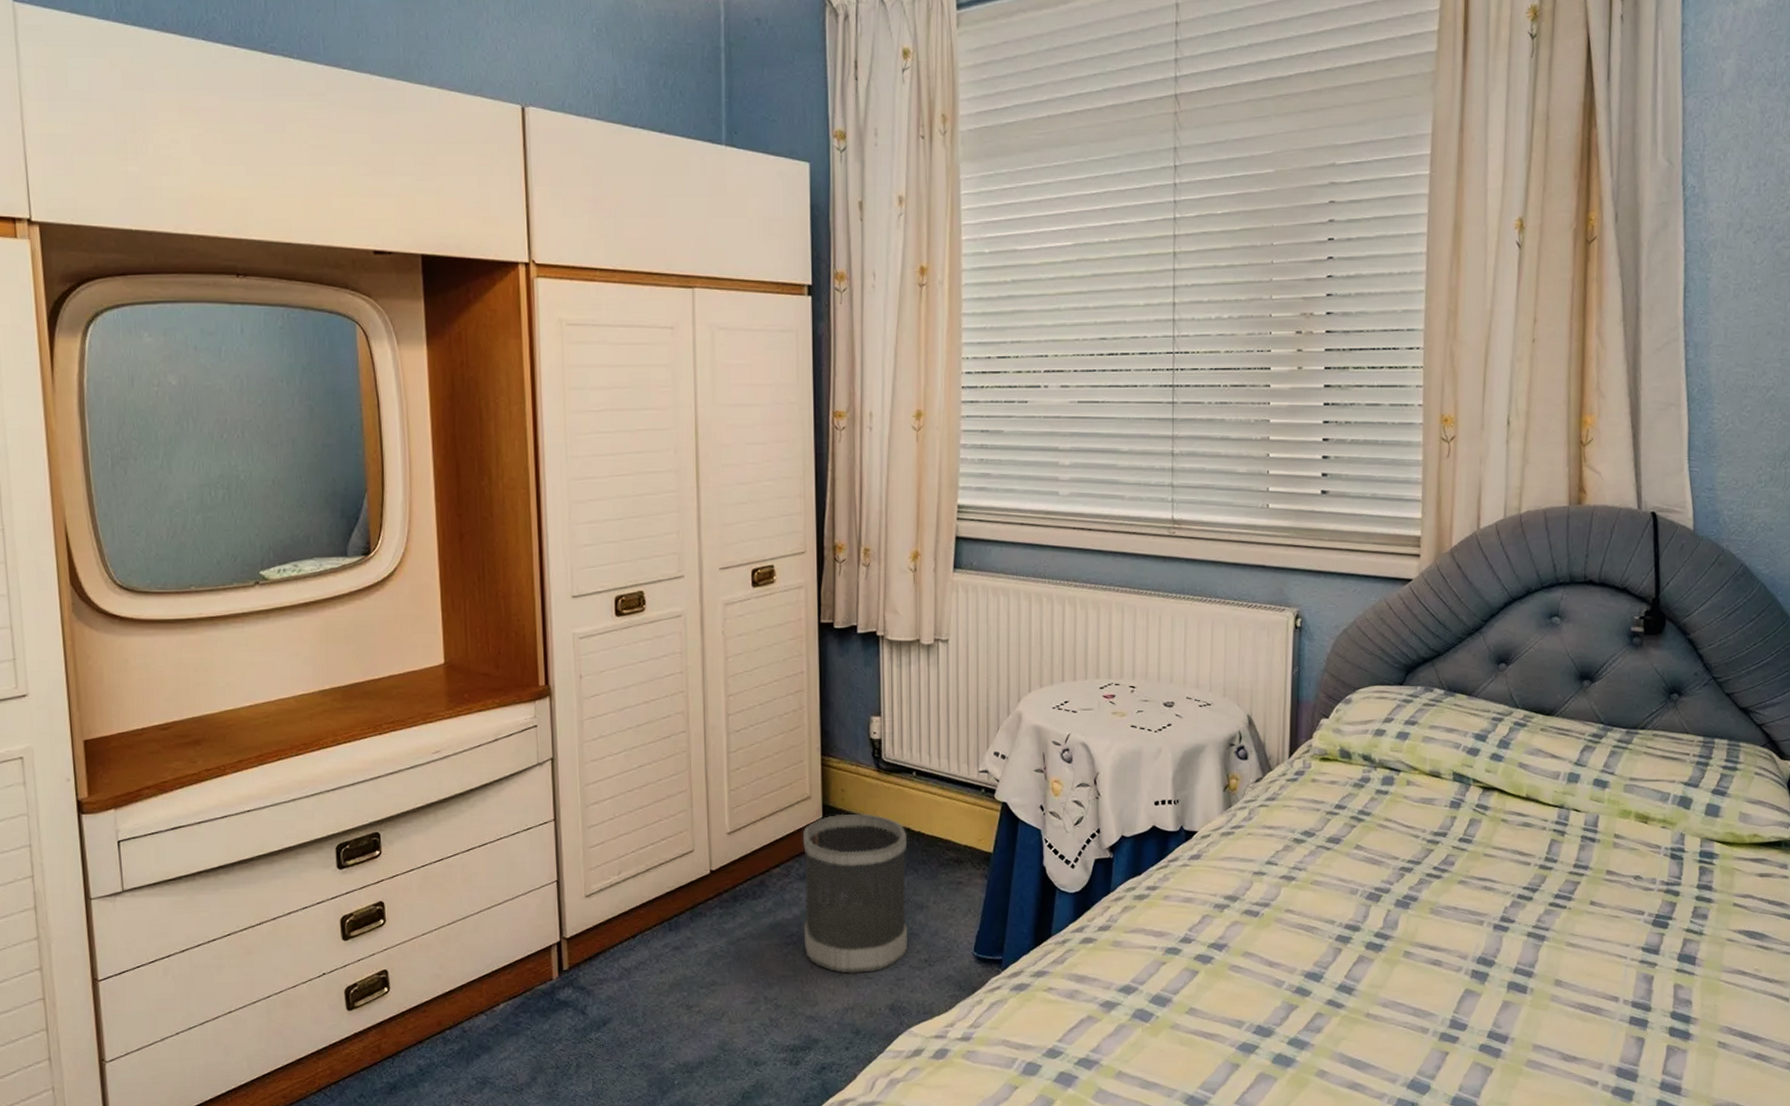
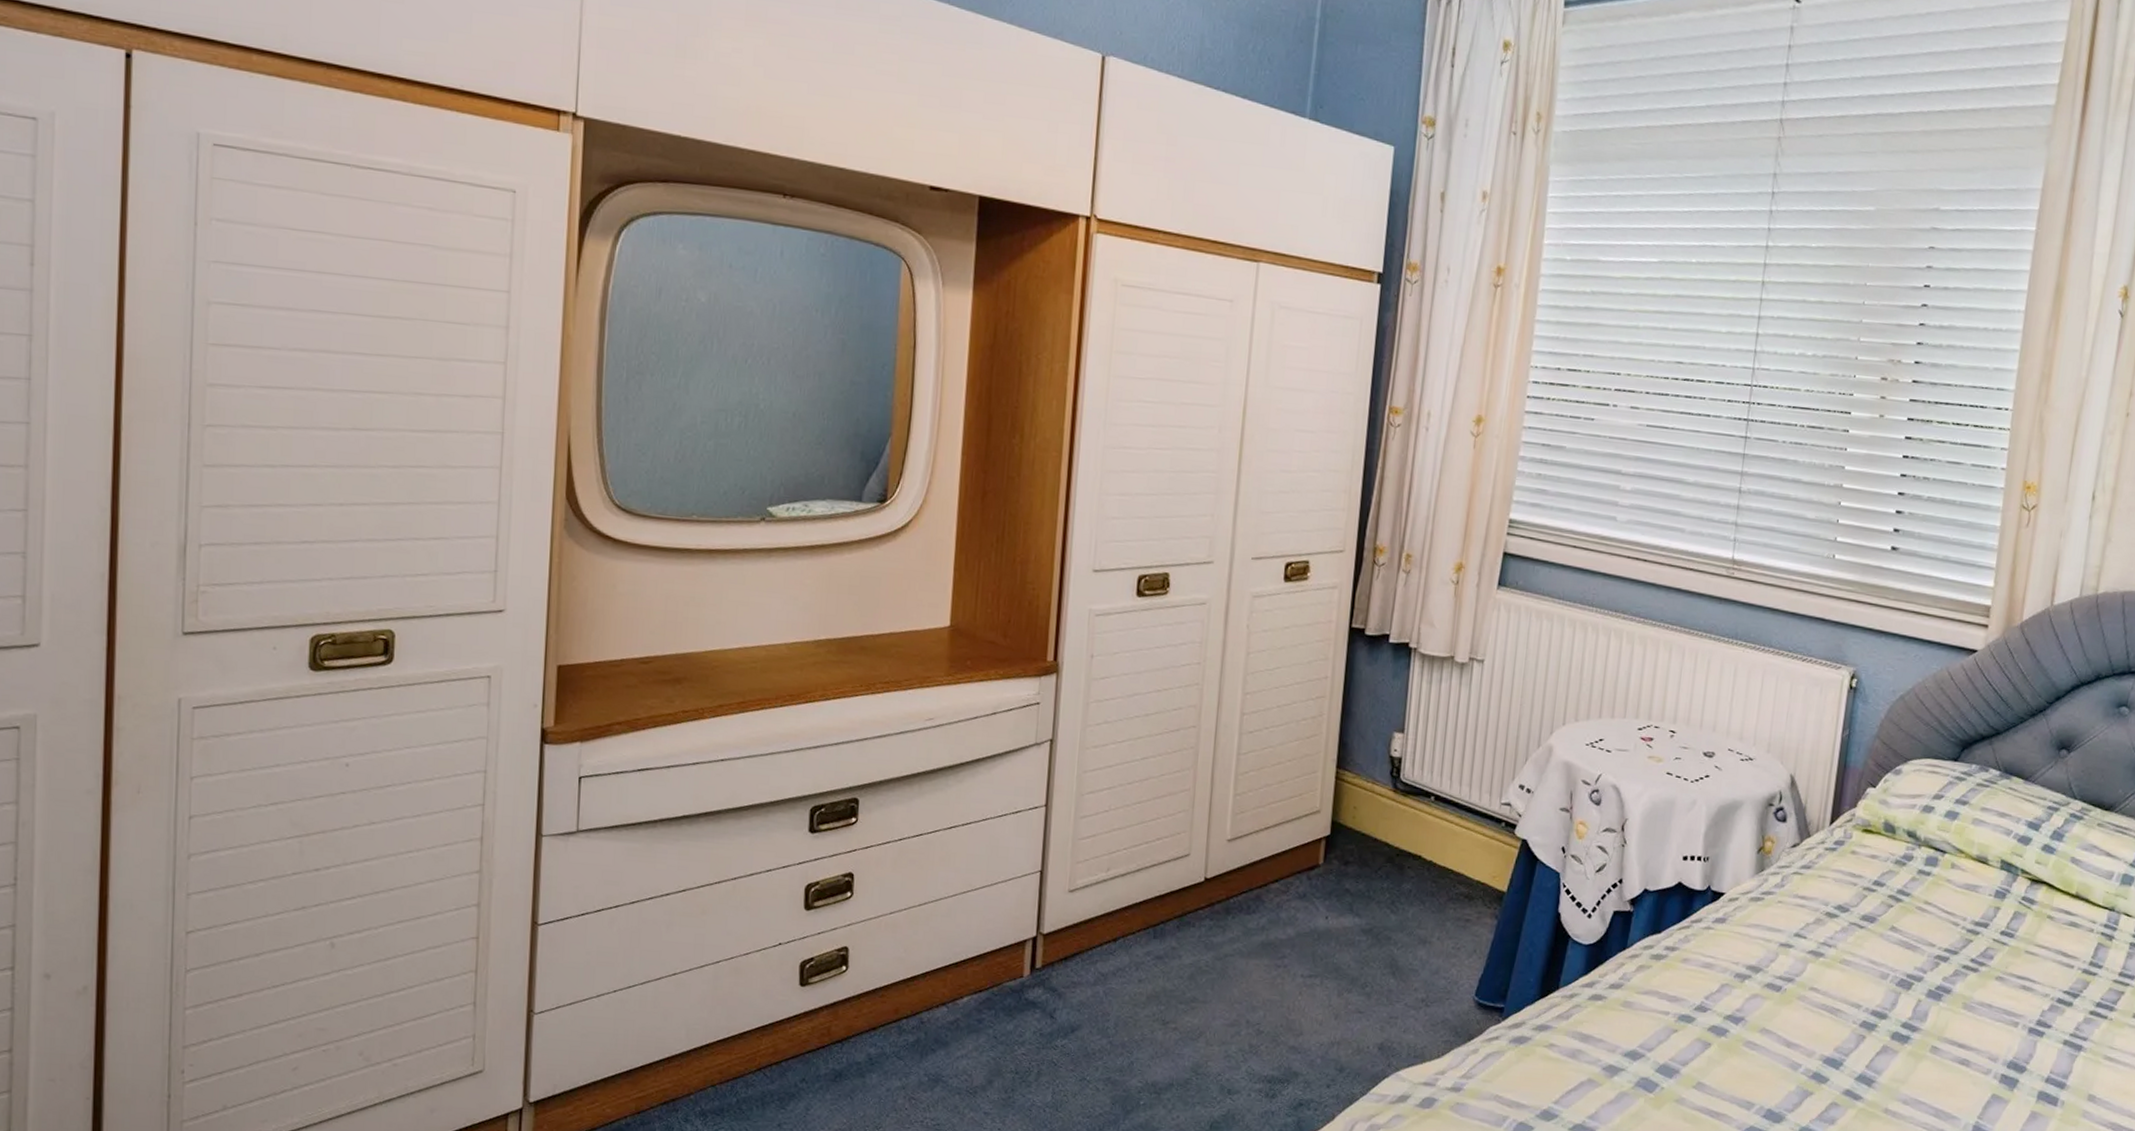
wastebasket: present [803,813,907,974] -> none [1295,832,1417,1006]

